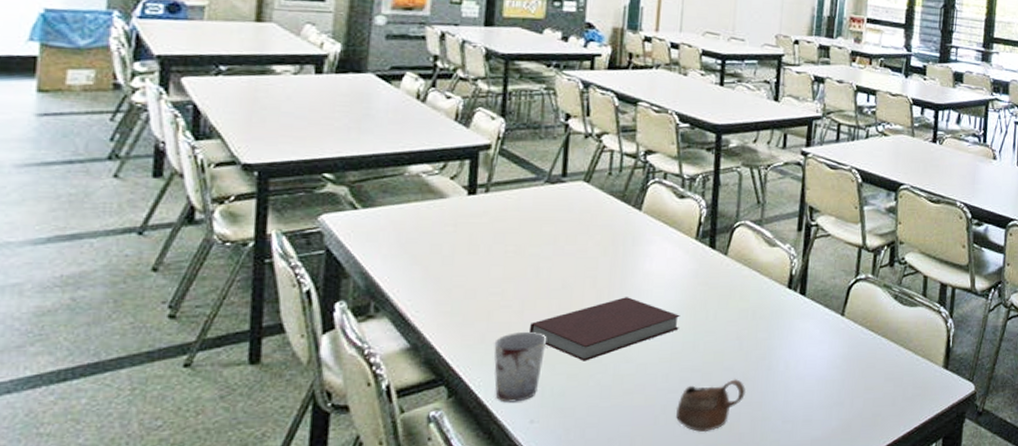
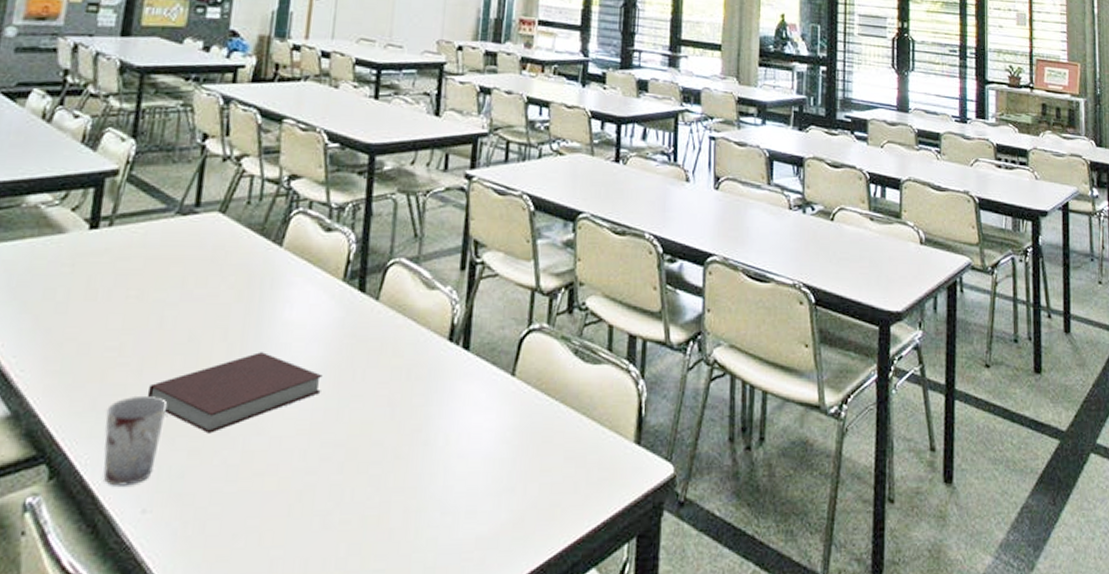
cup: present [675,379,746,433] -> none [314,457,399,527]

